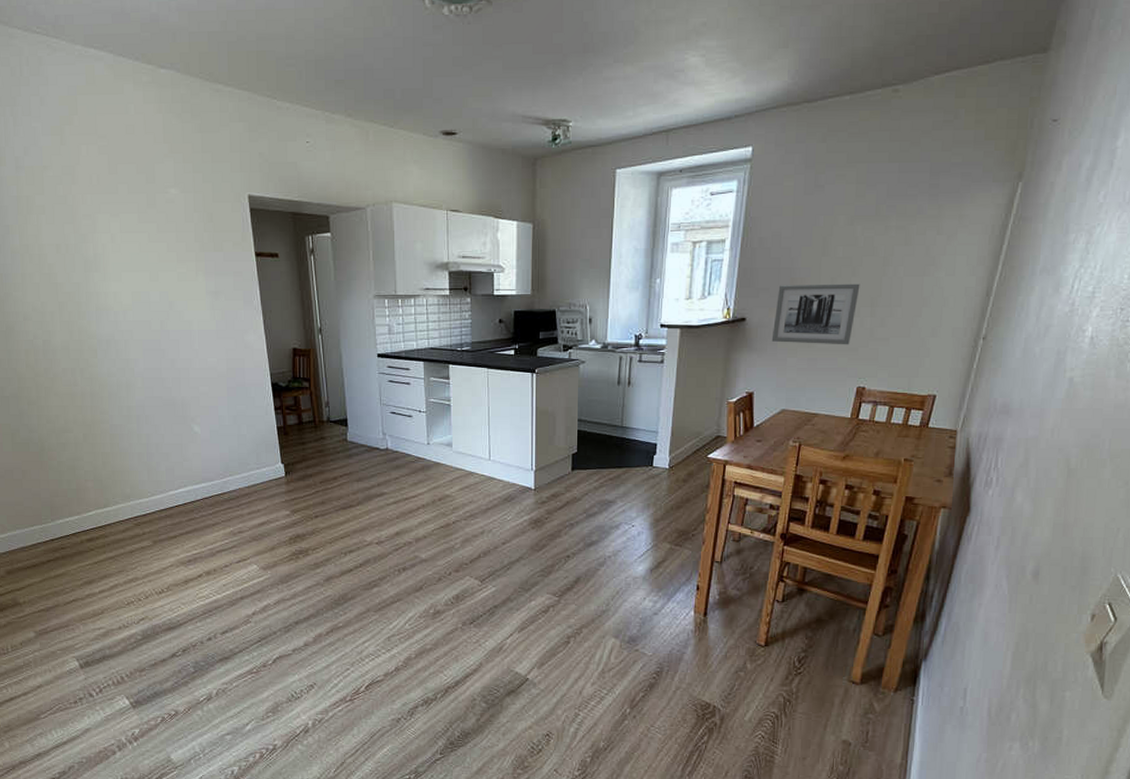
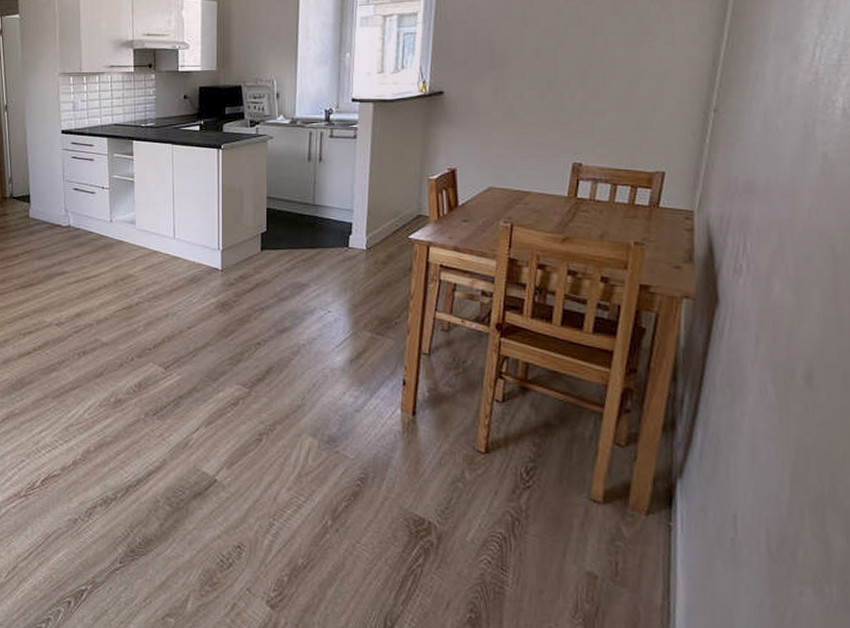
wall art: present [771,283,860,345] -> none [473,54,568,119]

